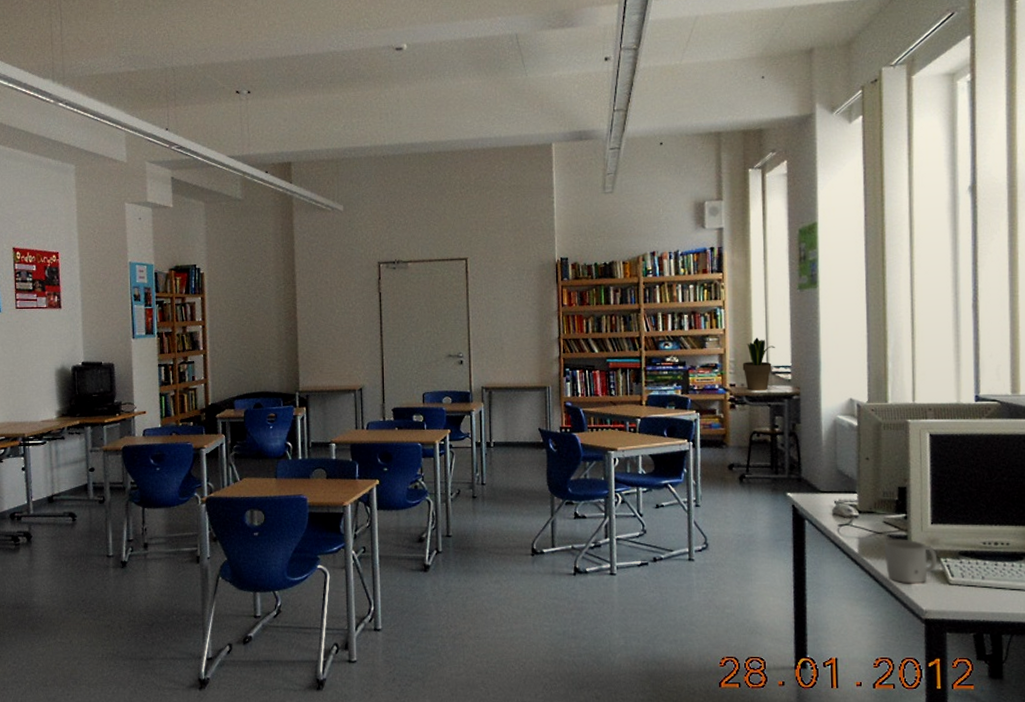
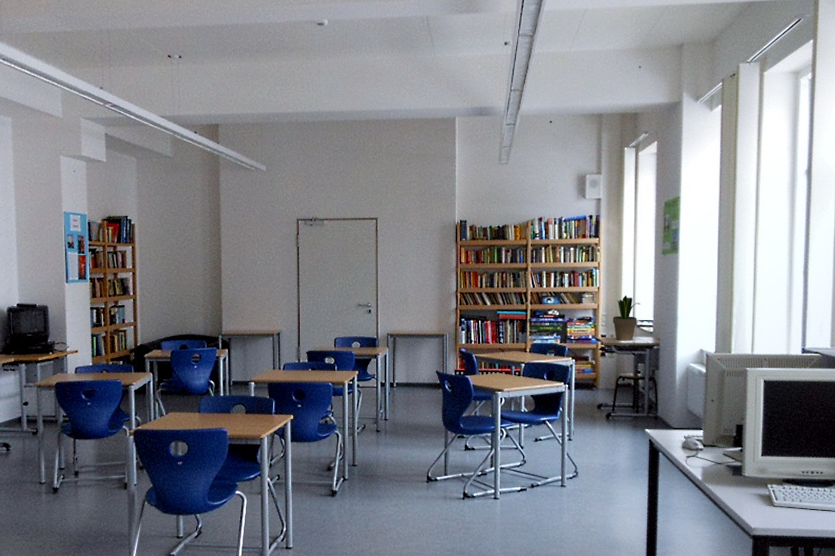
mug: present [884,539,938,584] -> none [722,468,765,506]

